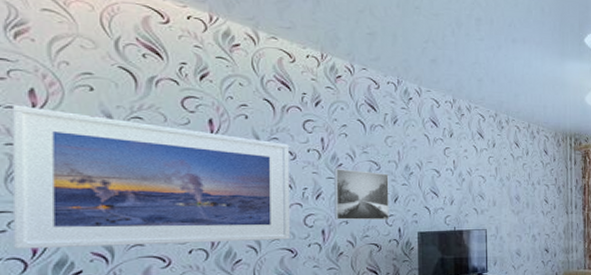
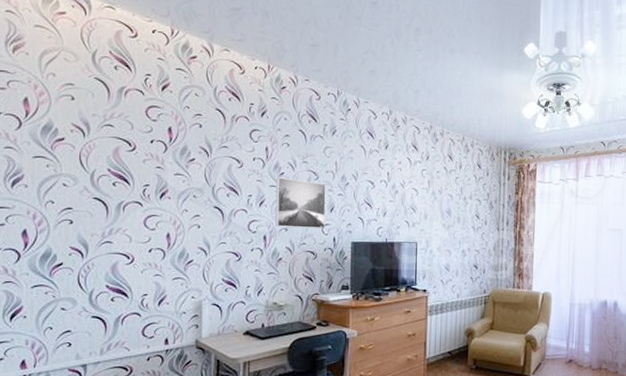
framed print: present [11,104,291,249] -> none [9,112,237,244]

